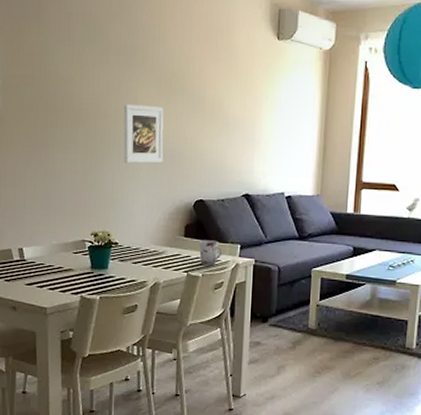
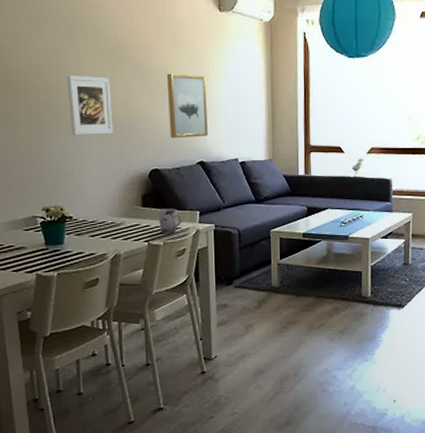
wall art: none [217,103,258,170] -> present [166,73,208,139]

